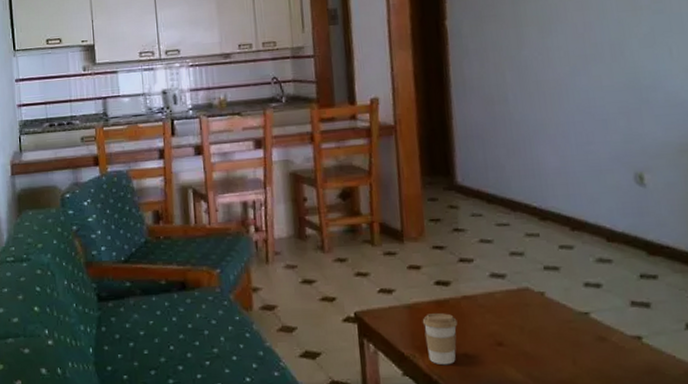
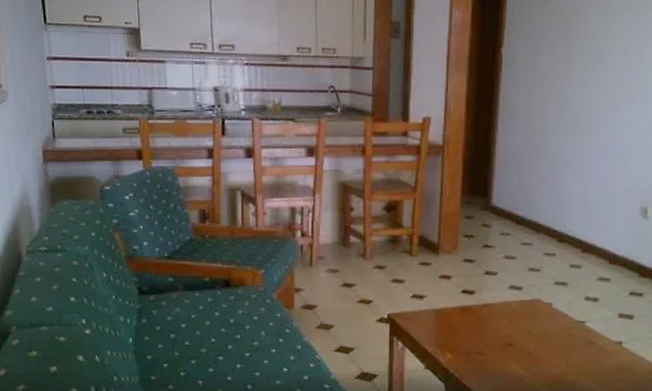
coffee cup: present [422,313,458,366] -> none [446,318,477,361]

